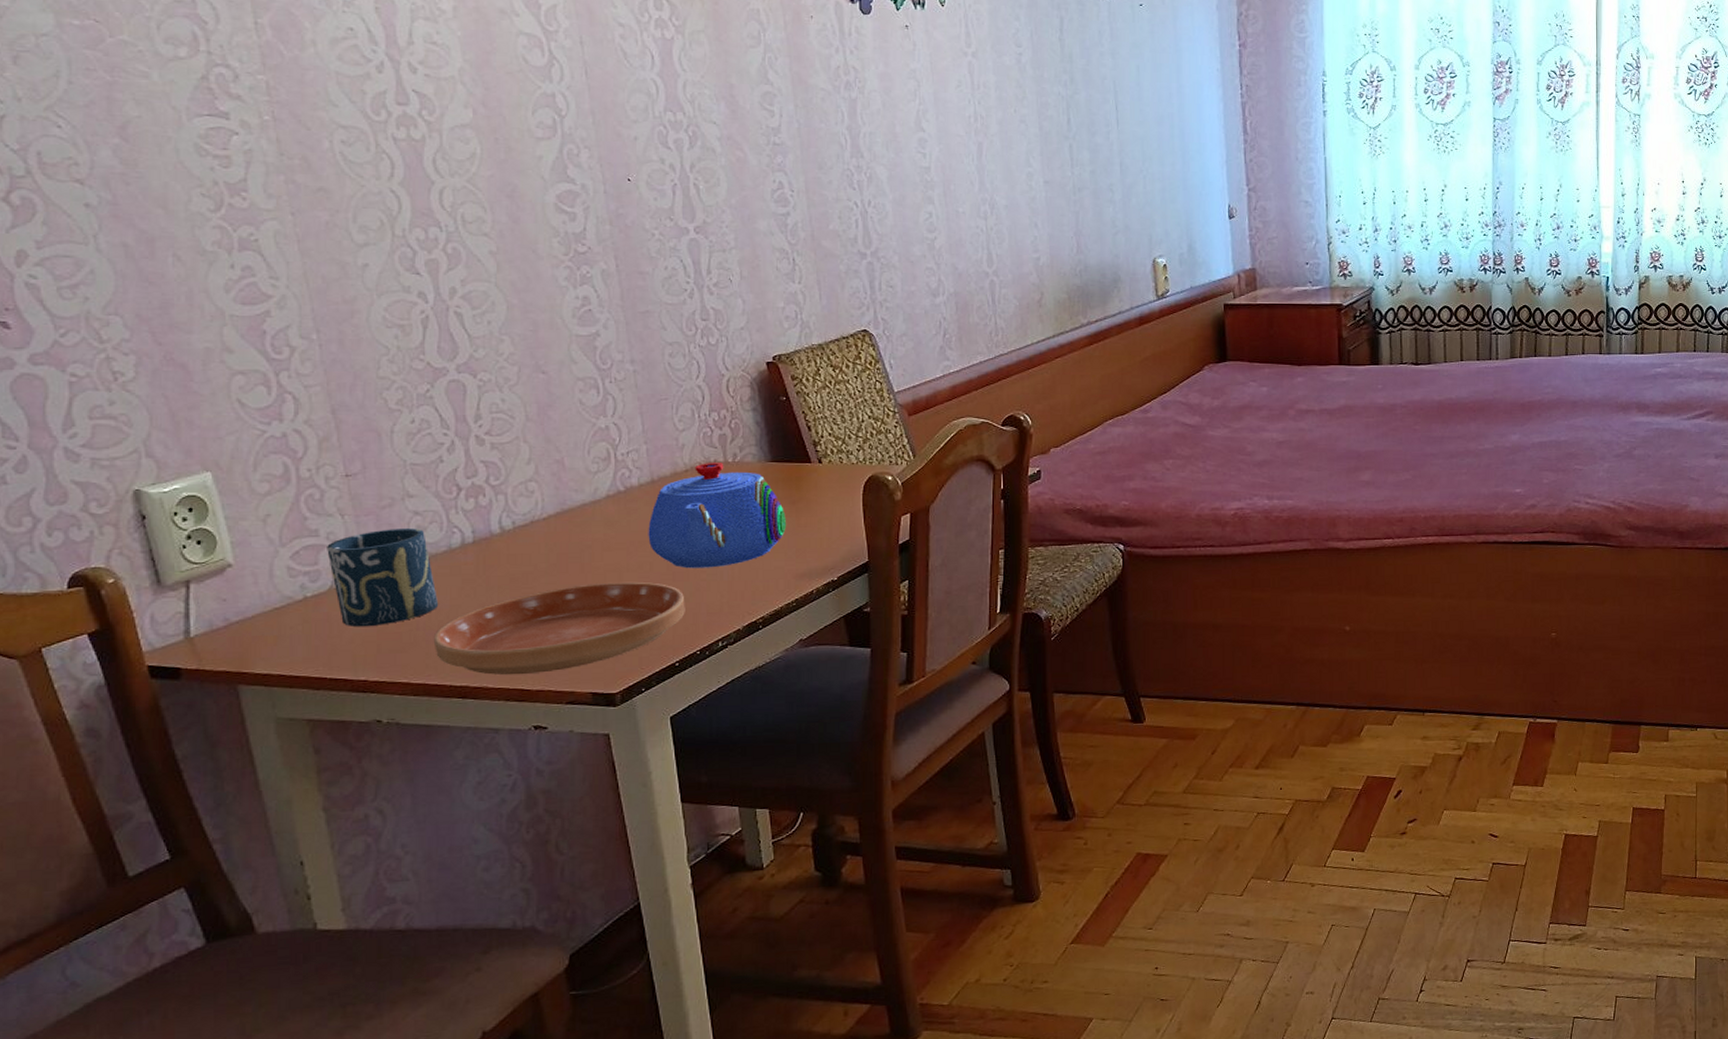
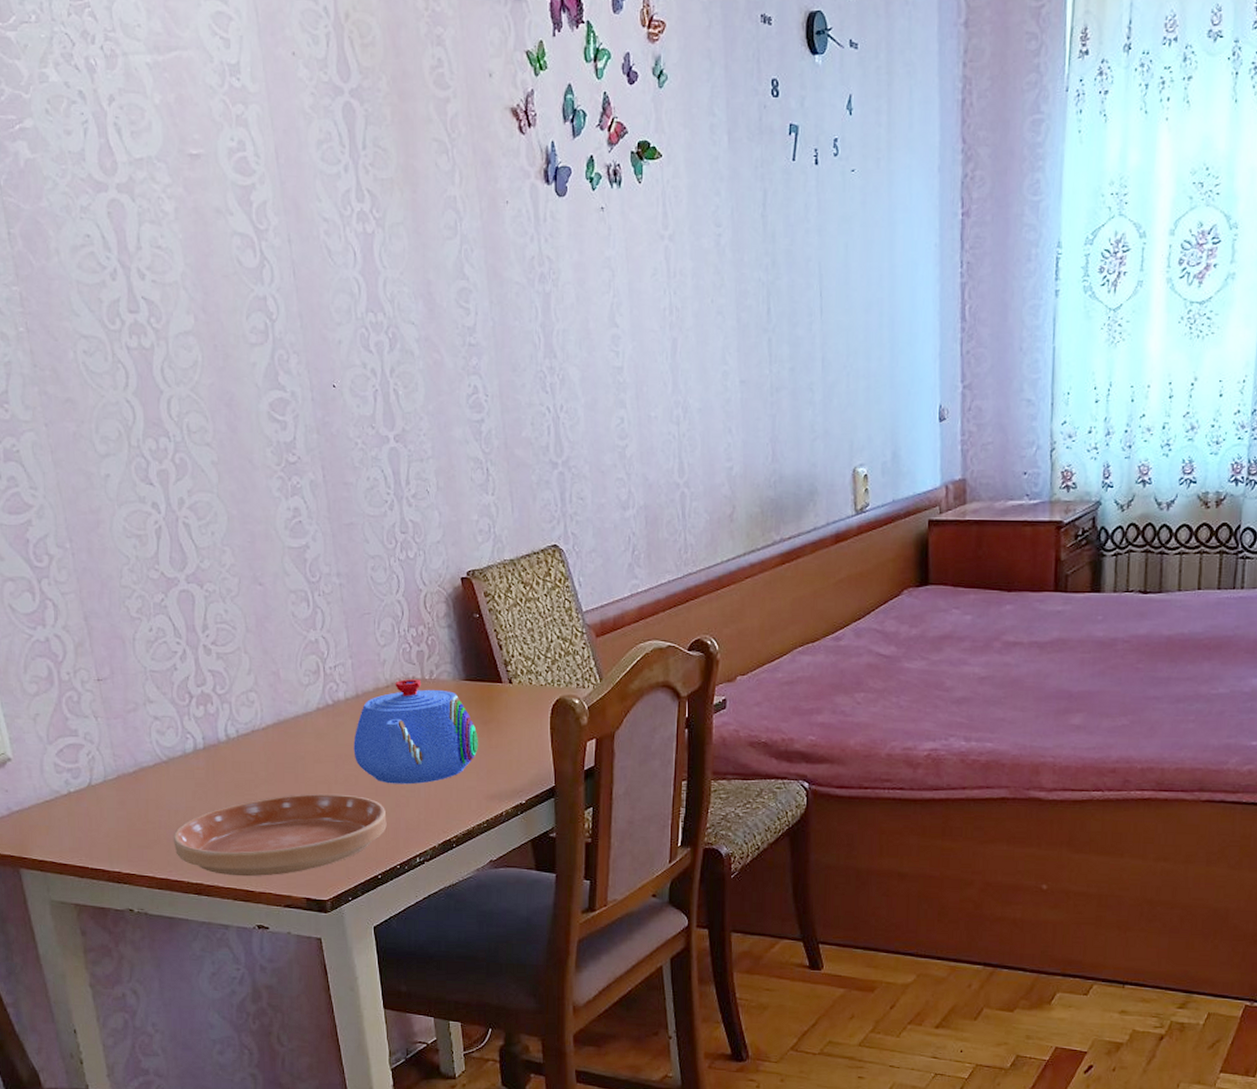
cup: present [327,528,439,627] -> none [85,732,177,823]

